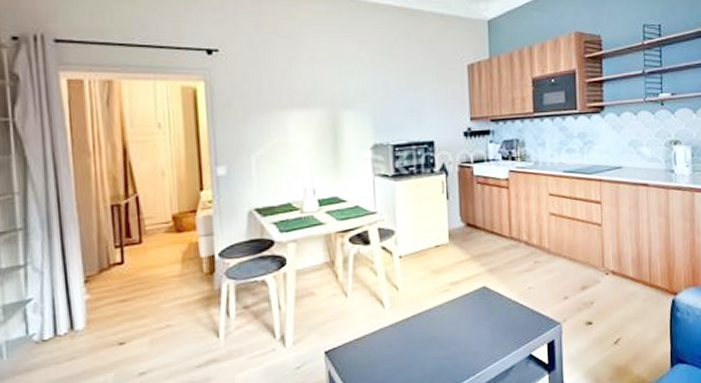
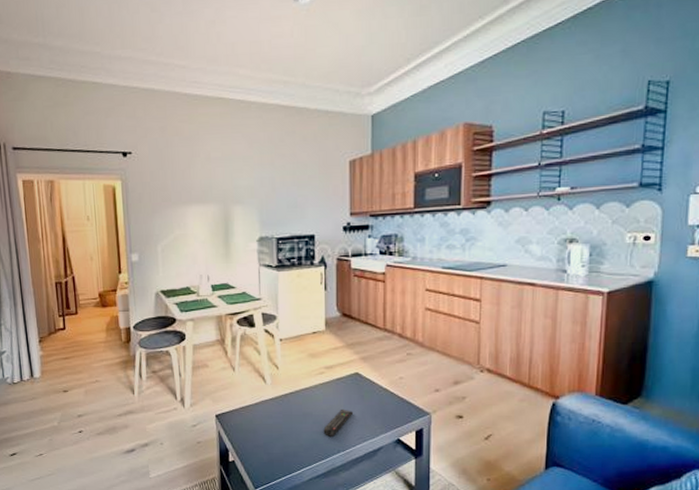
remote control: none [451,327,483,361] -> present [323,409,354,437]

